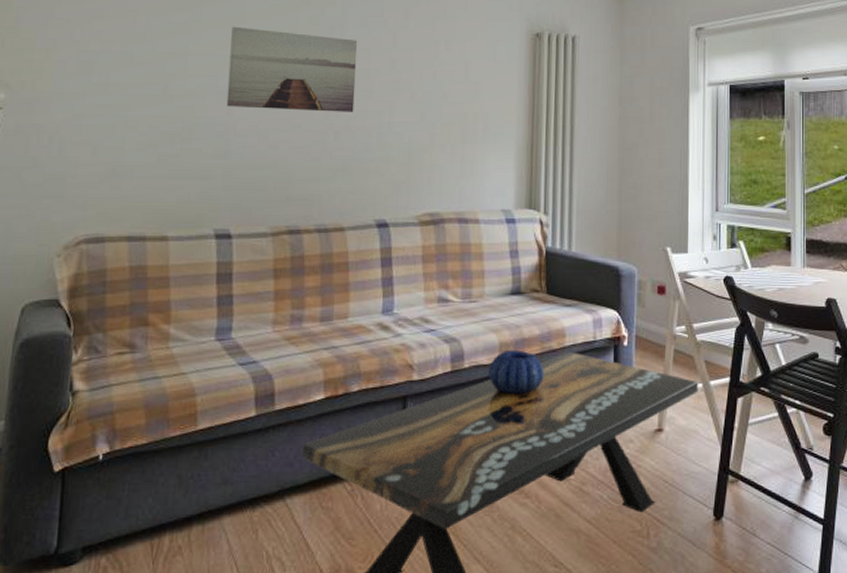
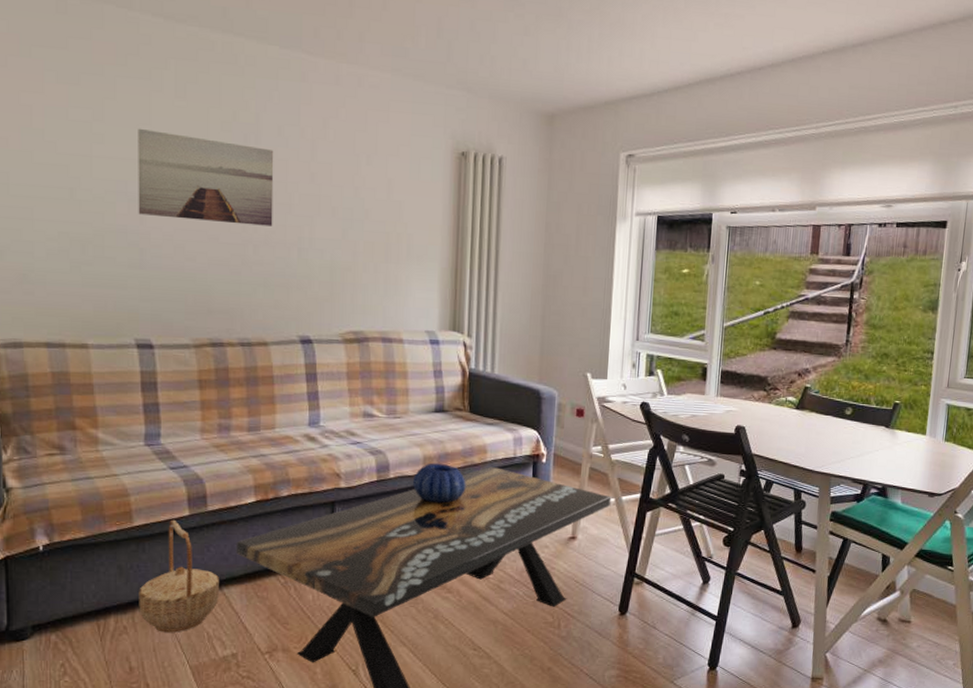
basket: none [196,421,283,552] -> present [139,519,219,633]

